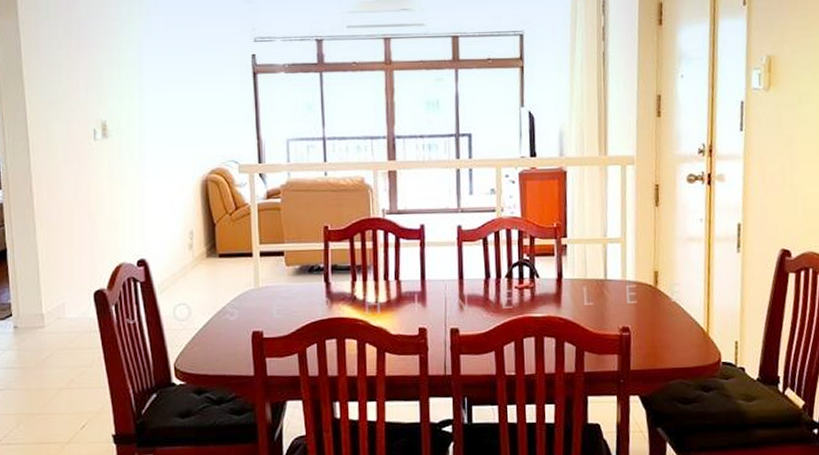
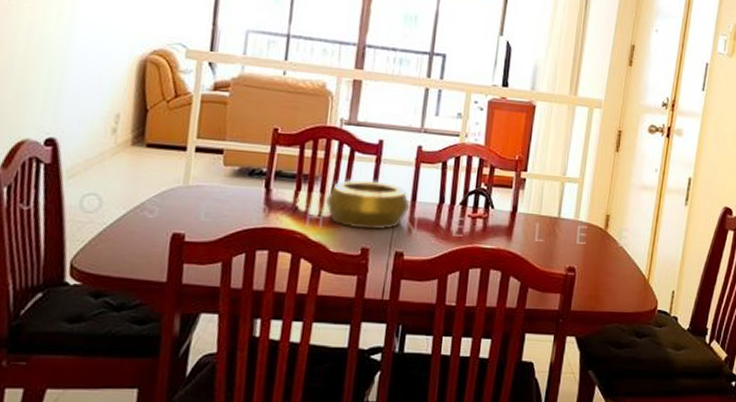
decorative bowl: none [380,263,458,311] -> present [325,179,410,230]

